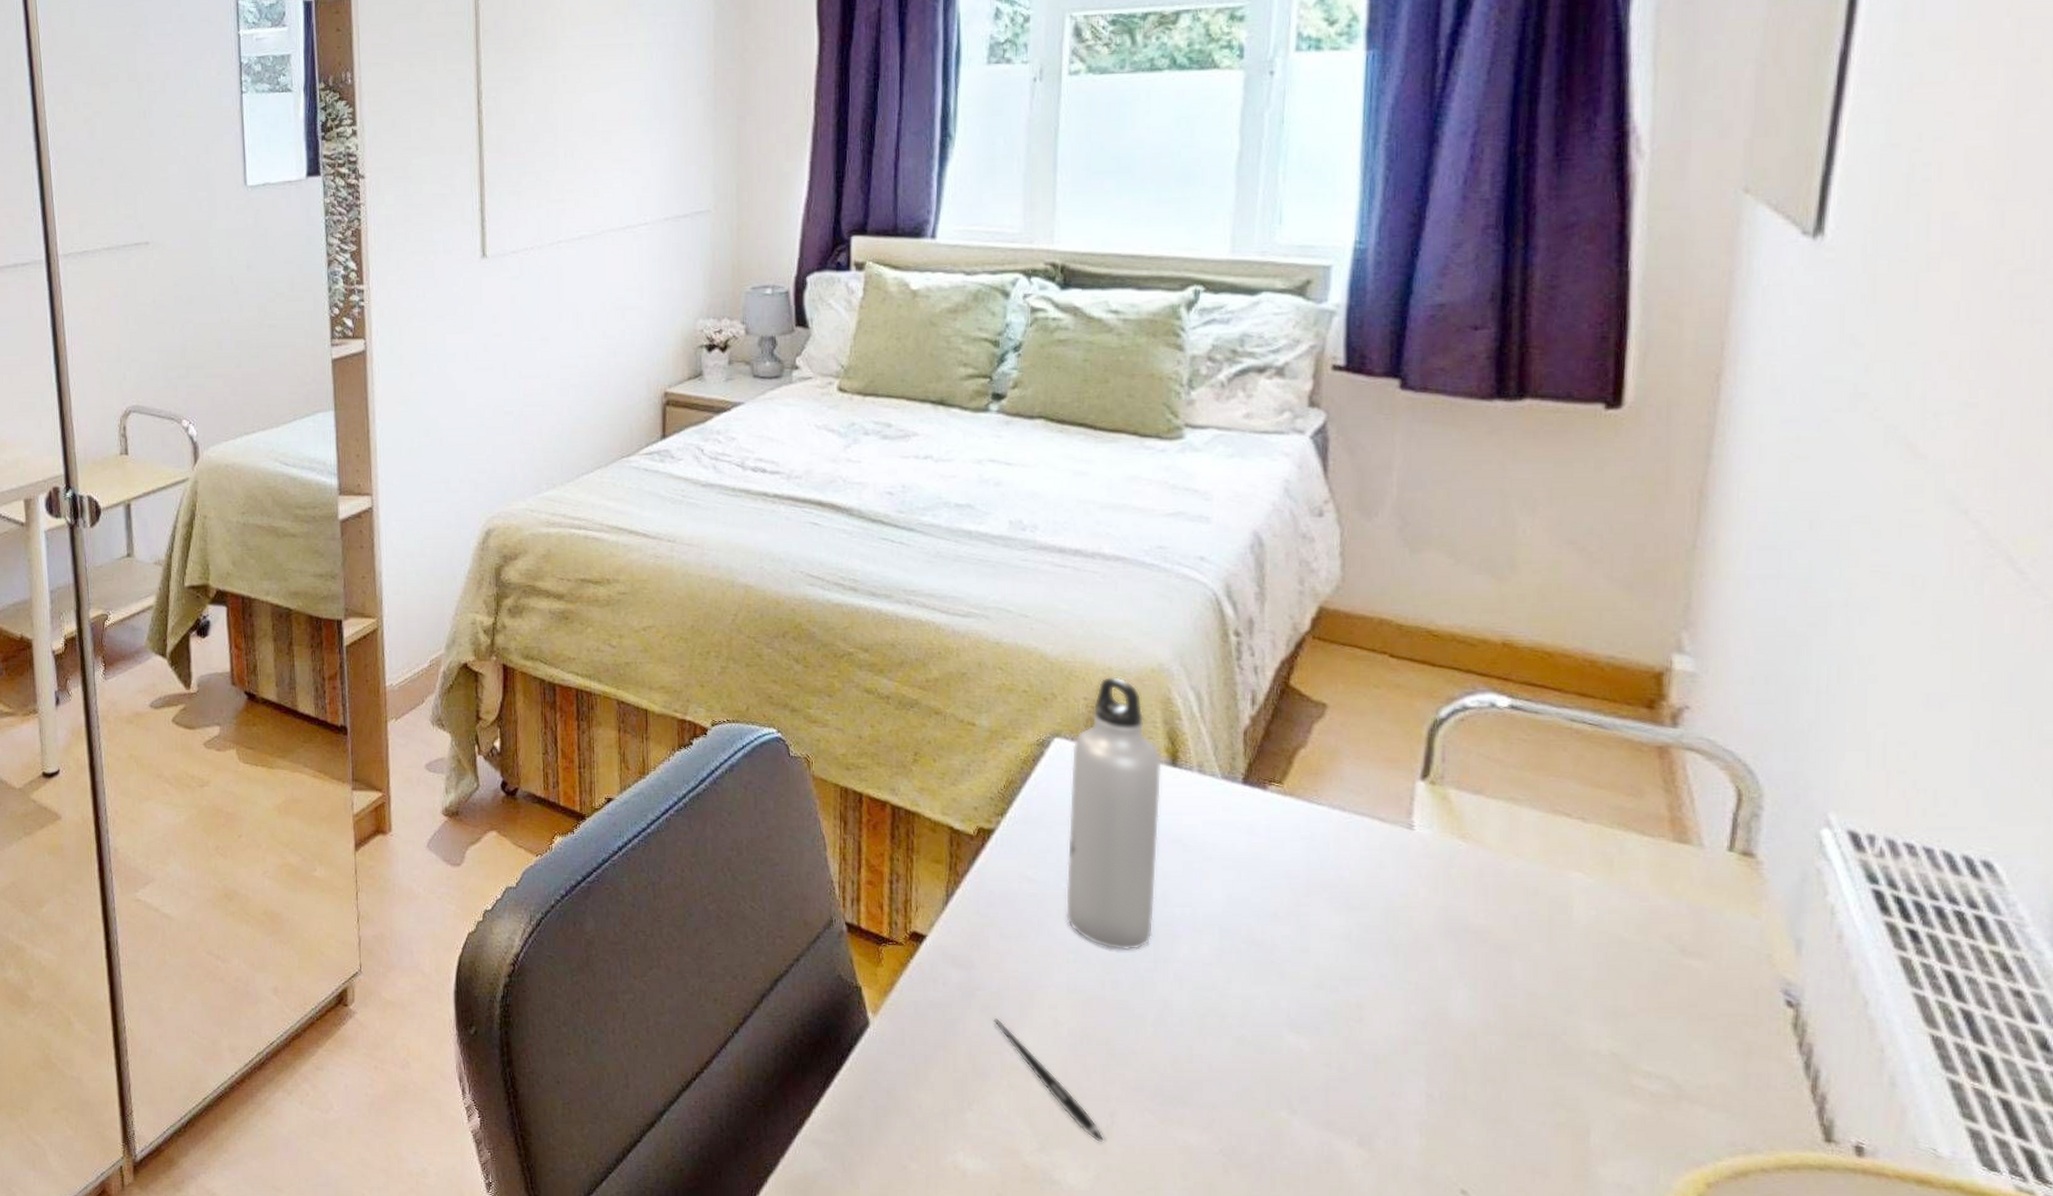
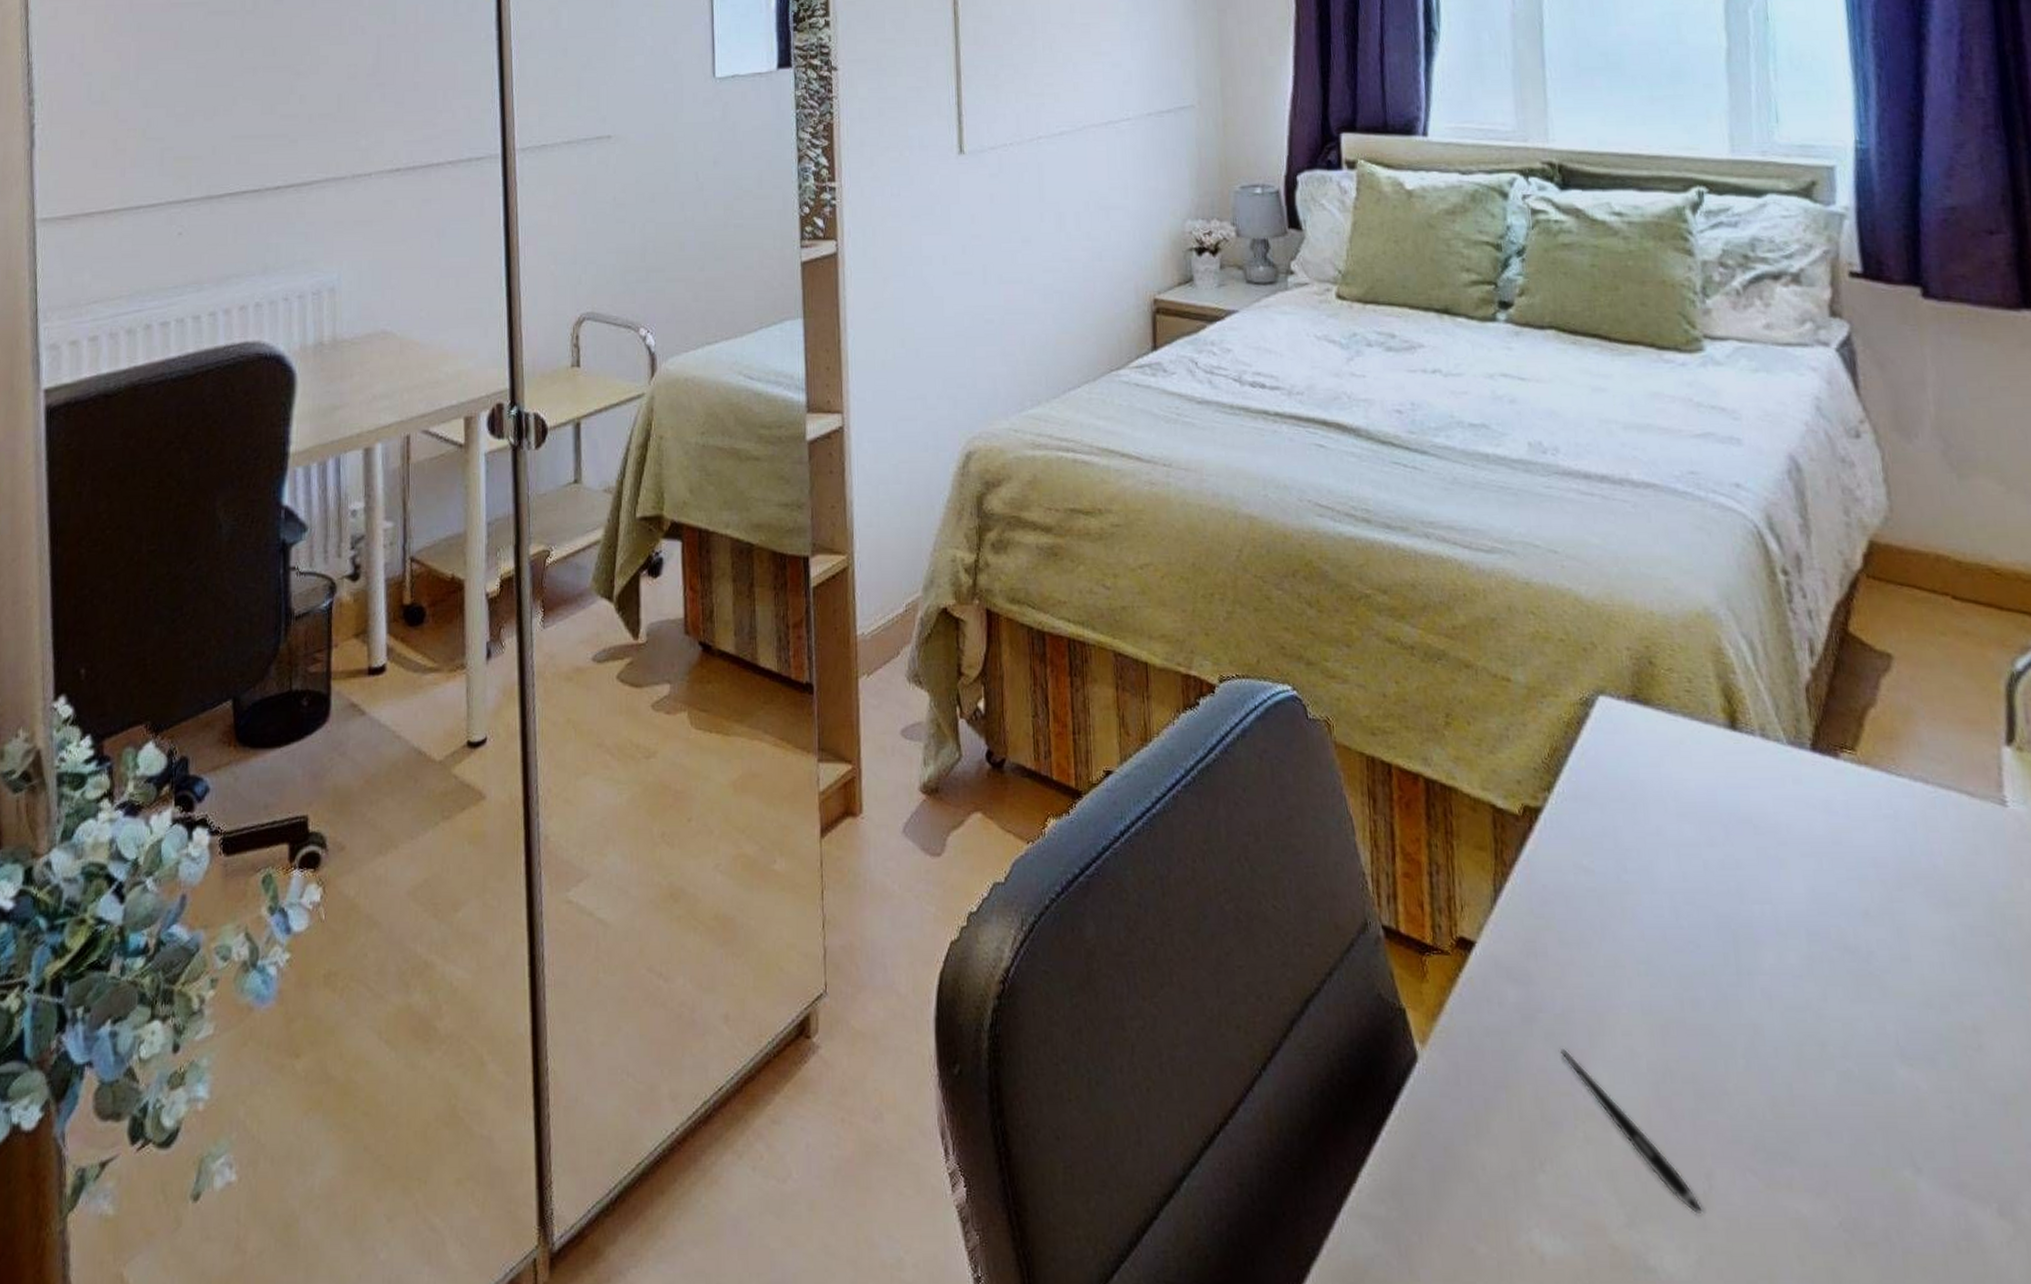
water bottle: present [1065,676,1162,951] -> none [1619,622,1732,960]

